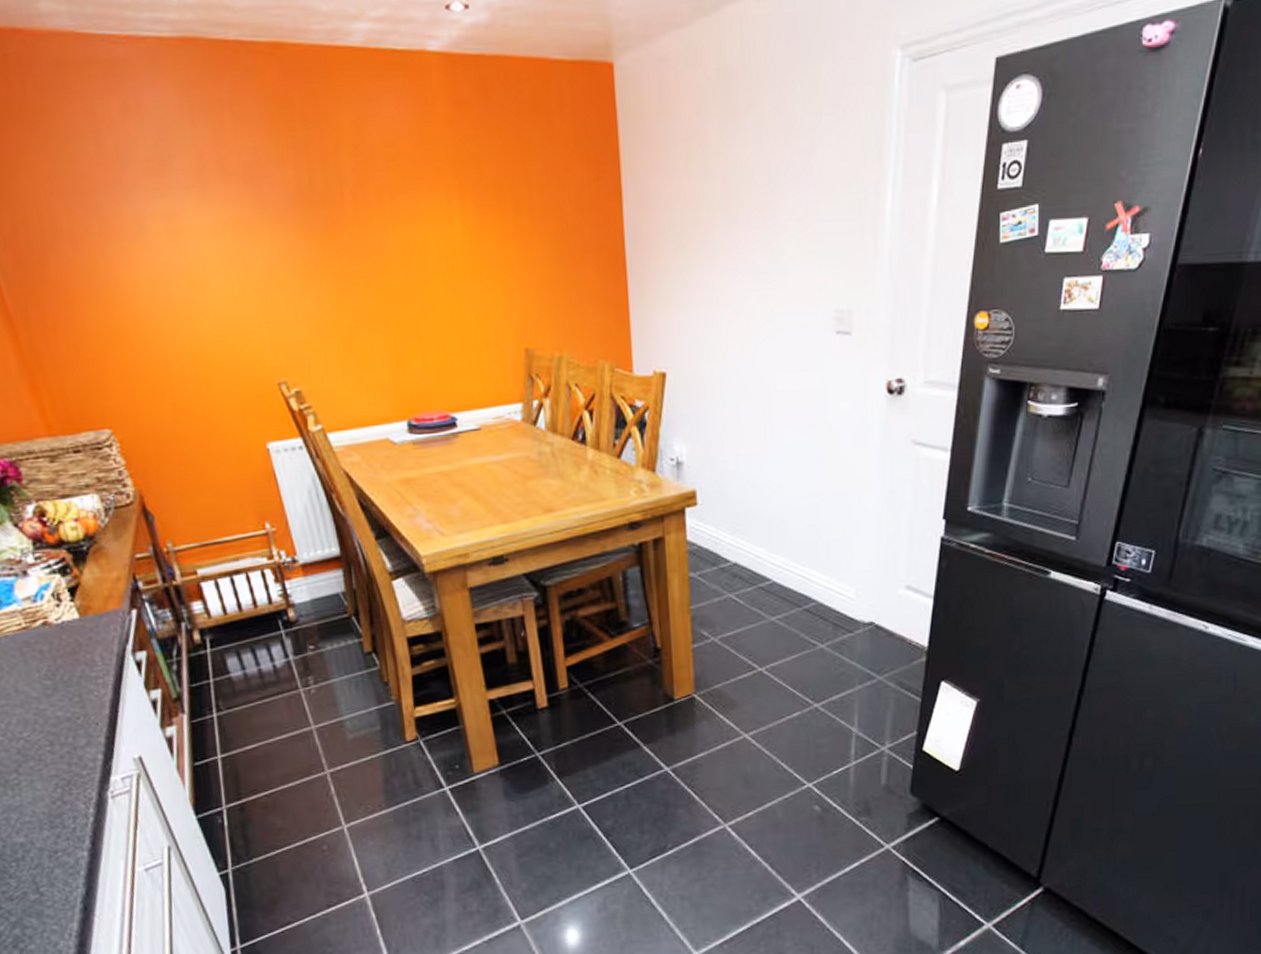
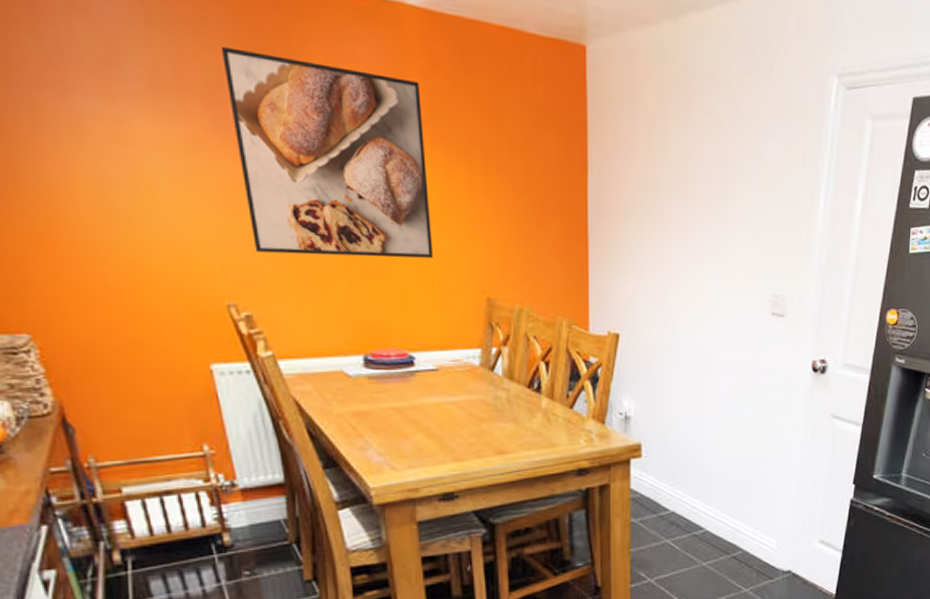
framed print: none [257,125,470,327] -> present [221,47,434,259]

